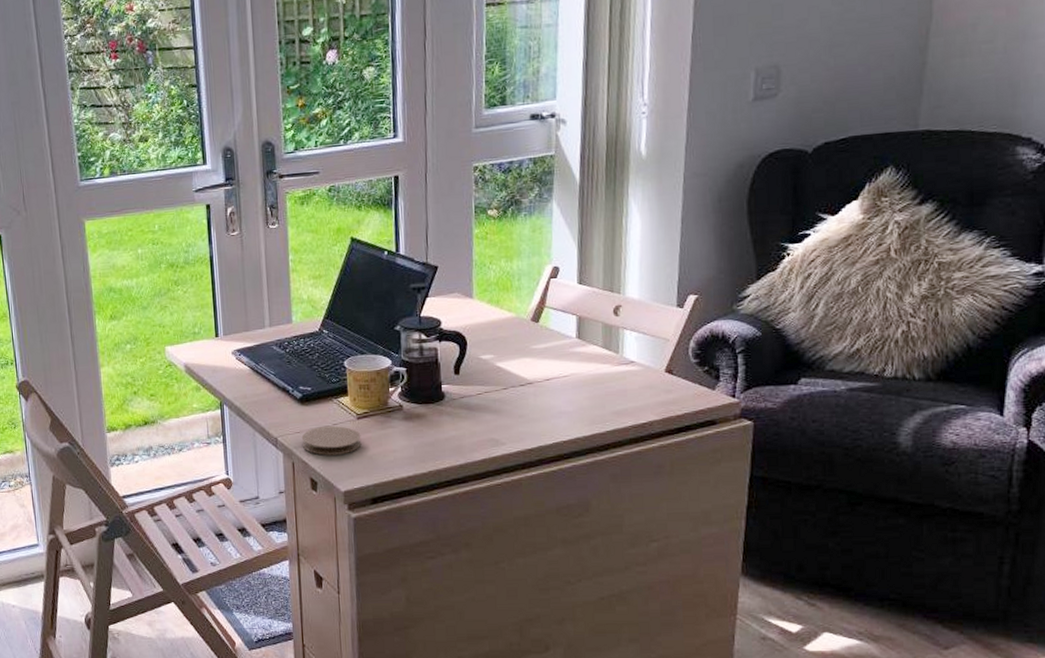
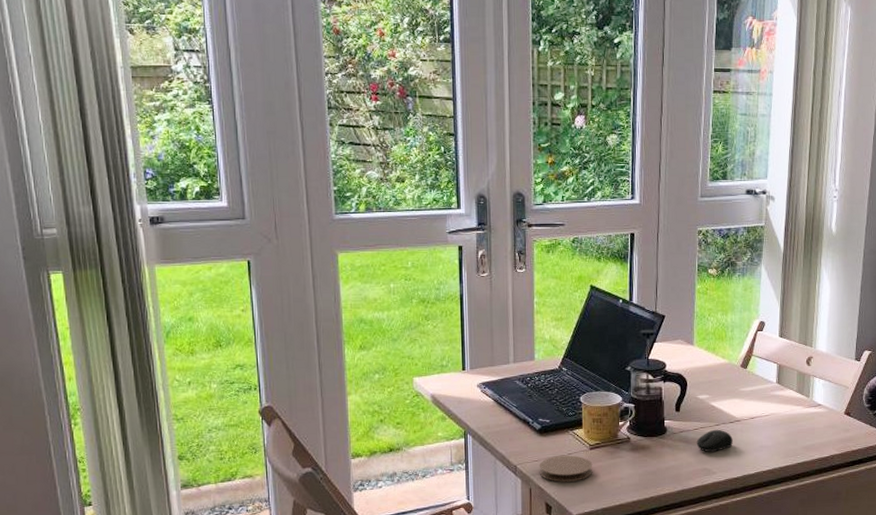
computer mouse: none [480,393,525,420] -> present [696,429,733,452]

